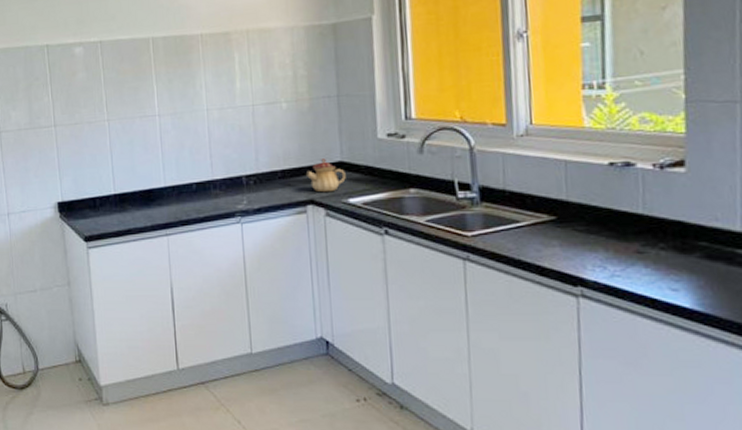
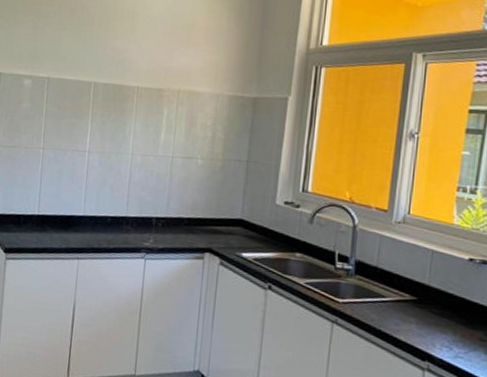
teapot: present [307,158,346,193] -> none [209,214,243,244]

